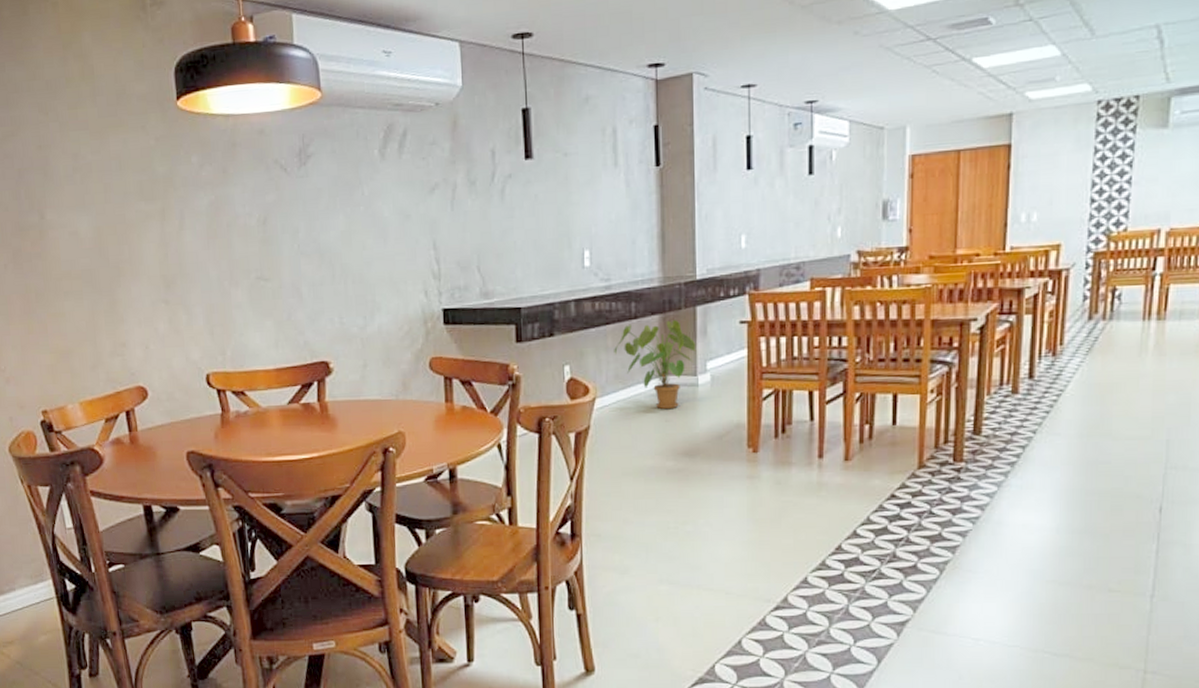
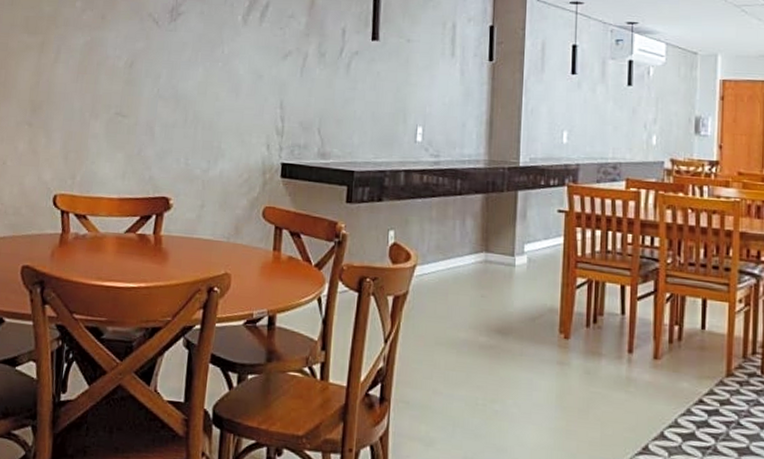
house plant: present [614,320,697,409] -> none [437,199,516,285]

